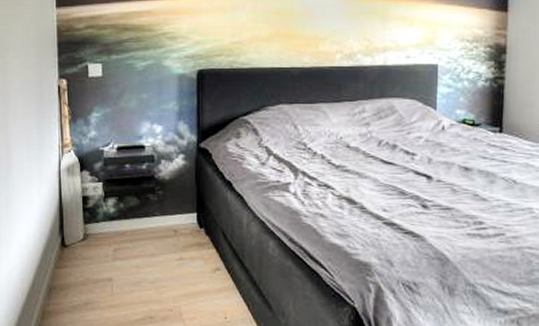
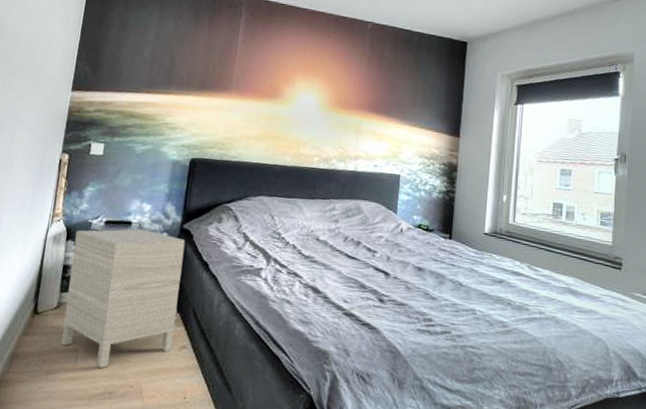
nightstand: none [89,152,206,295] -> present [61,229,185,369]

